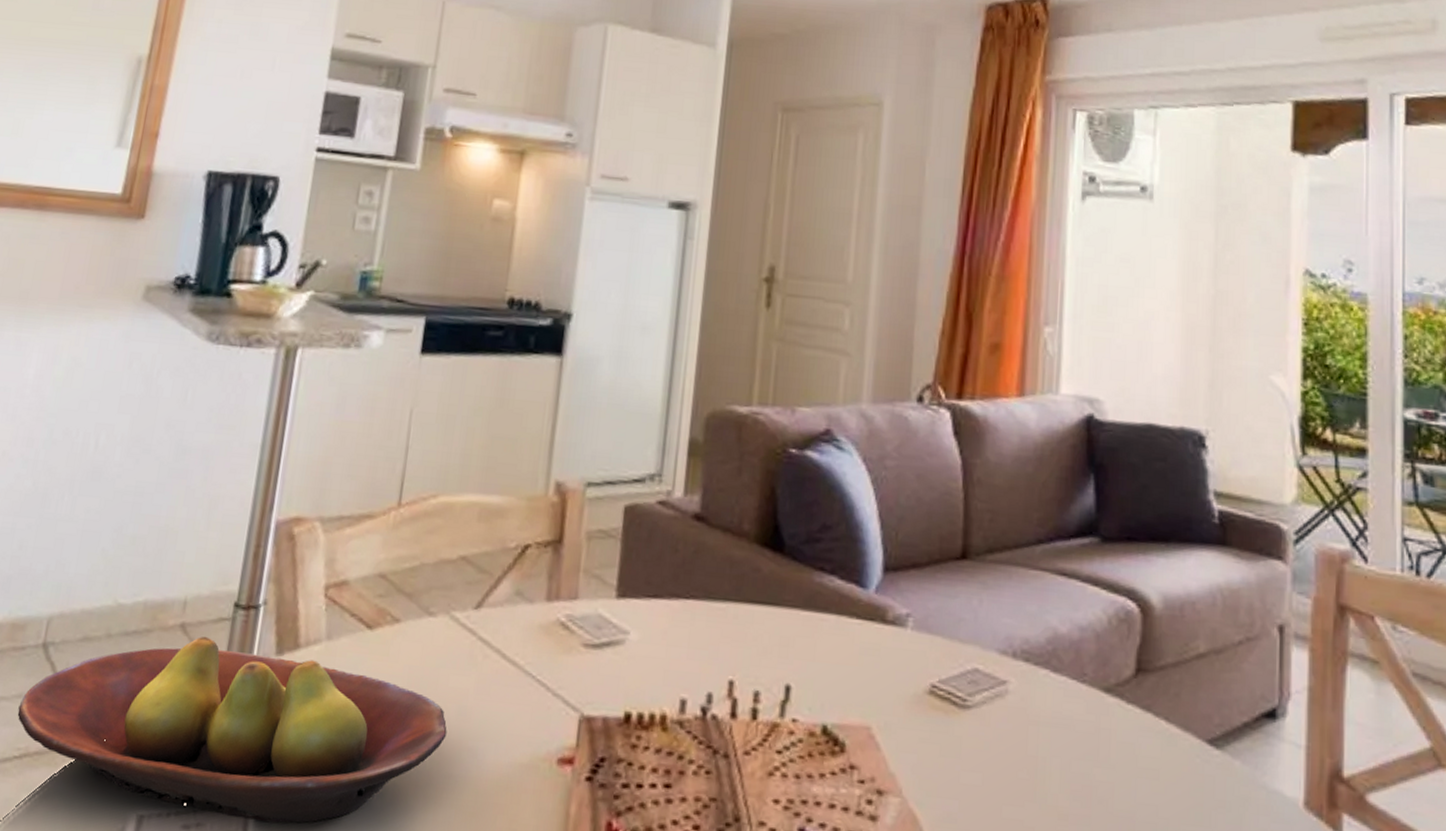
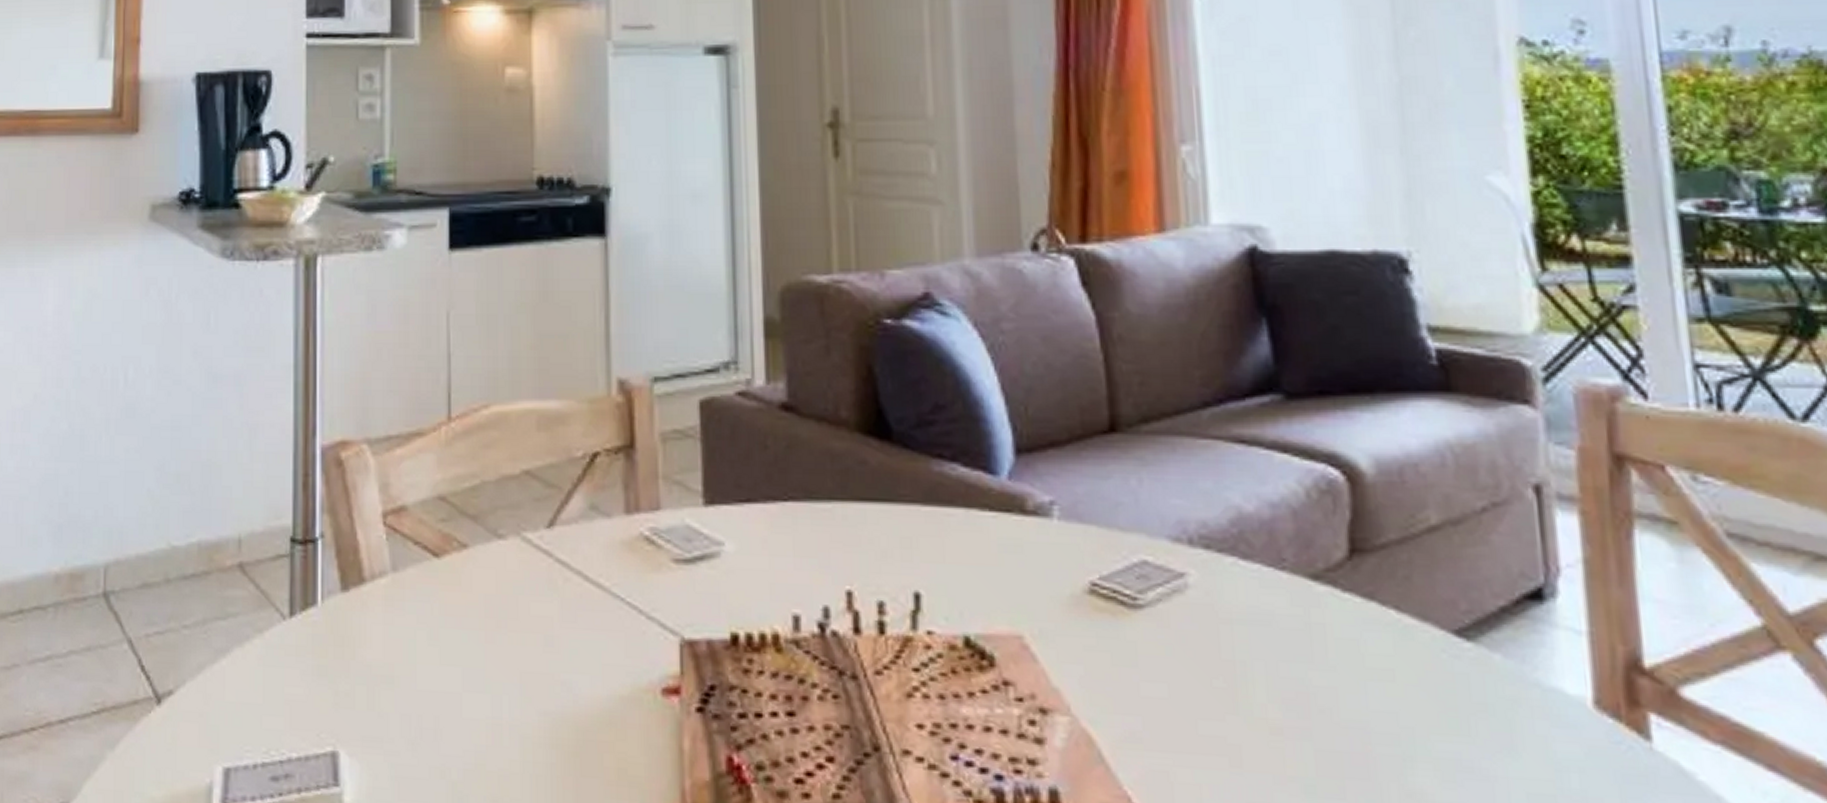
fruit bowl: present [17,636,447,824] -> none [89,575,536,771]

